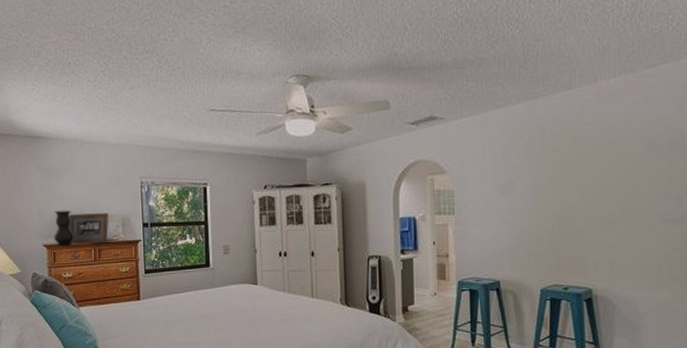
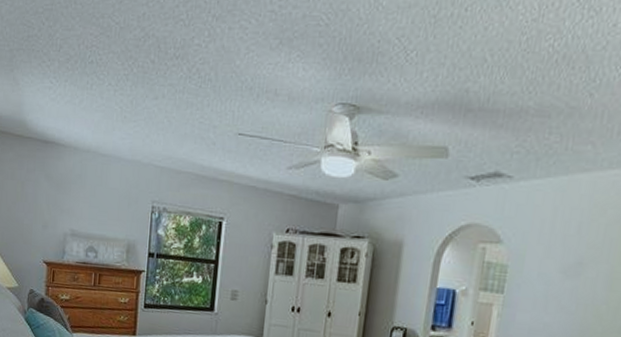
vase: present [53,210,75,246] -> none [55,225,77,266]
picture frame: present [69,213,109,244] -> none [71,232,114,268]

